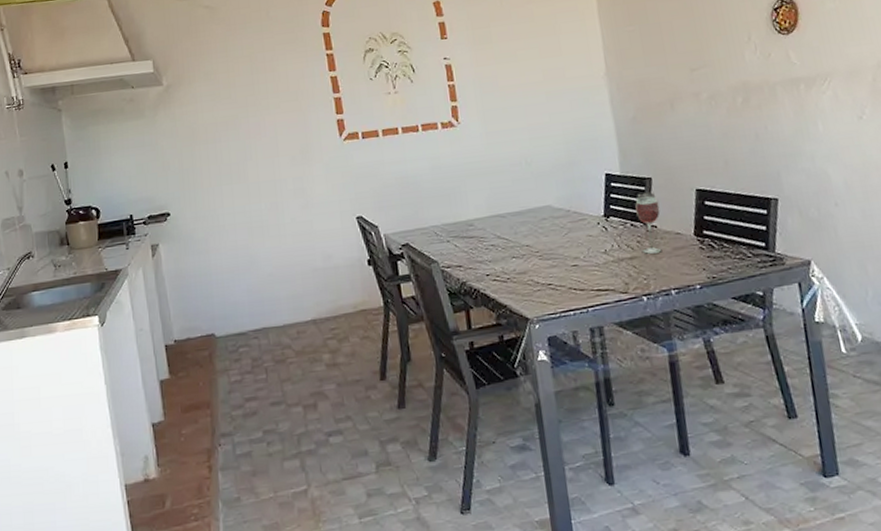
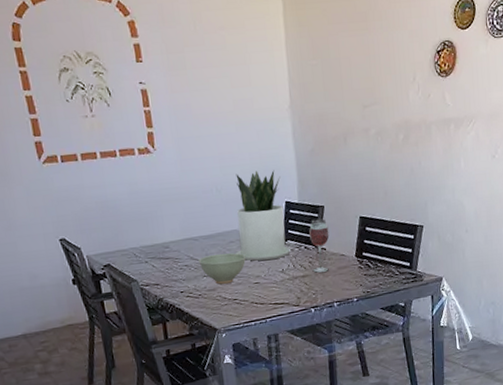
bowl: none [506,231,562,267] -> present [198,253,246,285]
planter: none [547,140,615,241] -> present [236,170,292,261]

